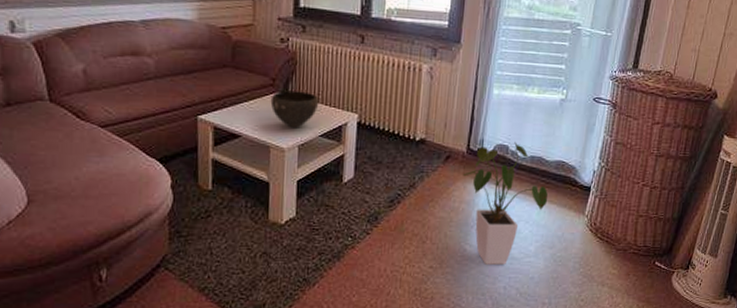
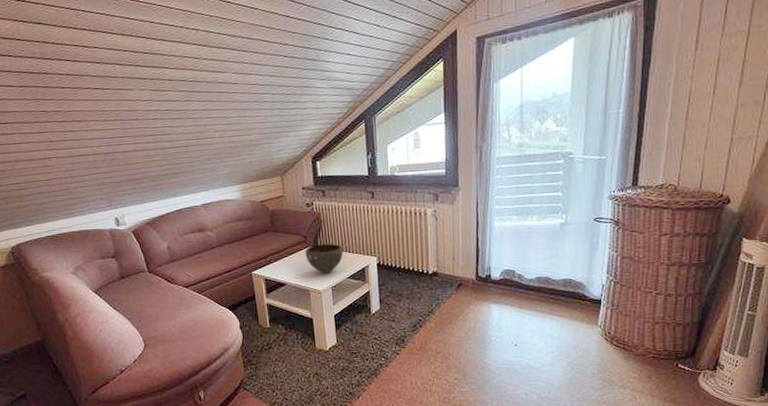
house plant: present [463,142,549,265] -> none [475,266,559,375]

